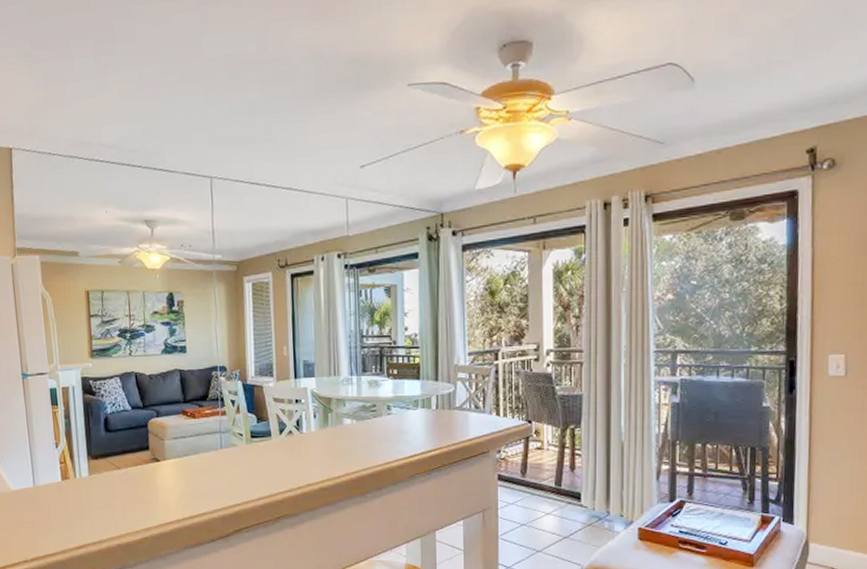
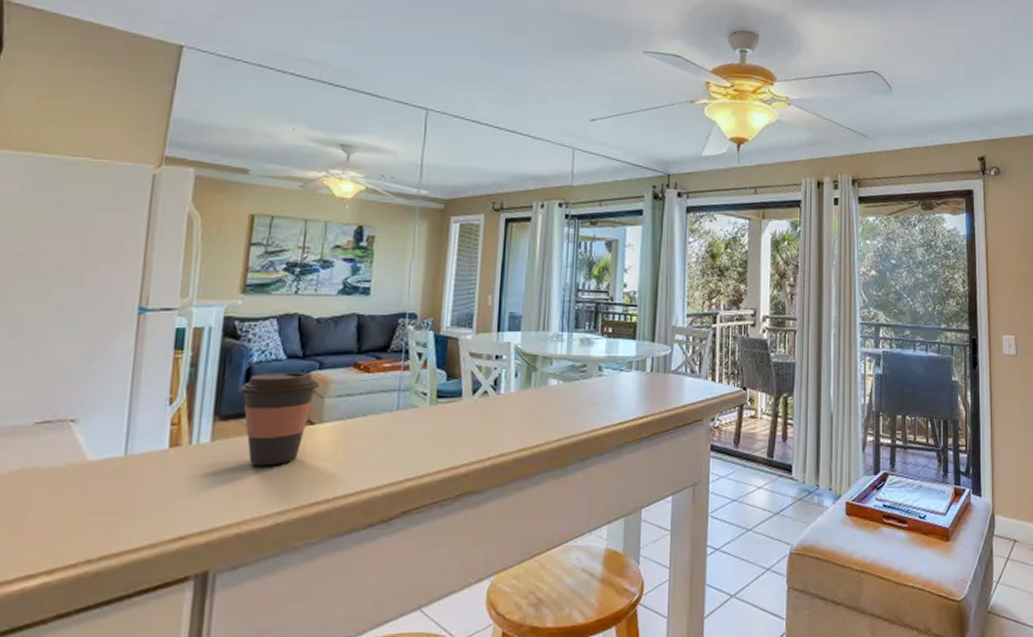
coffee cup: none [102,419,159,494] -> present [239,371,319,466]

